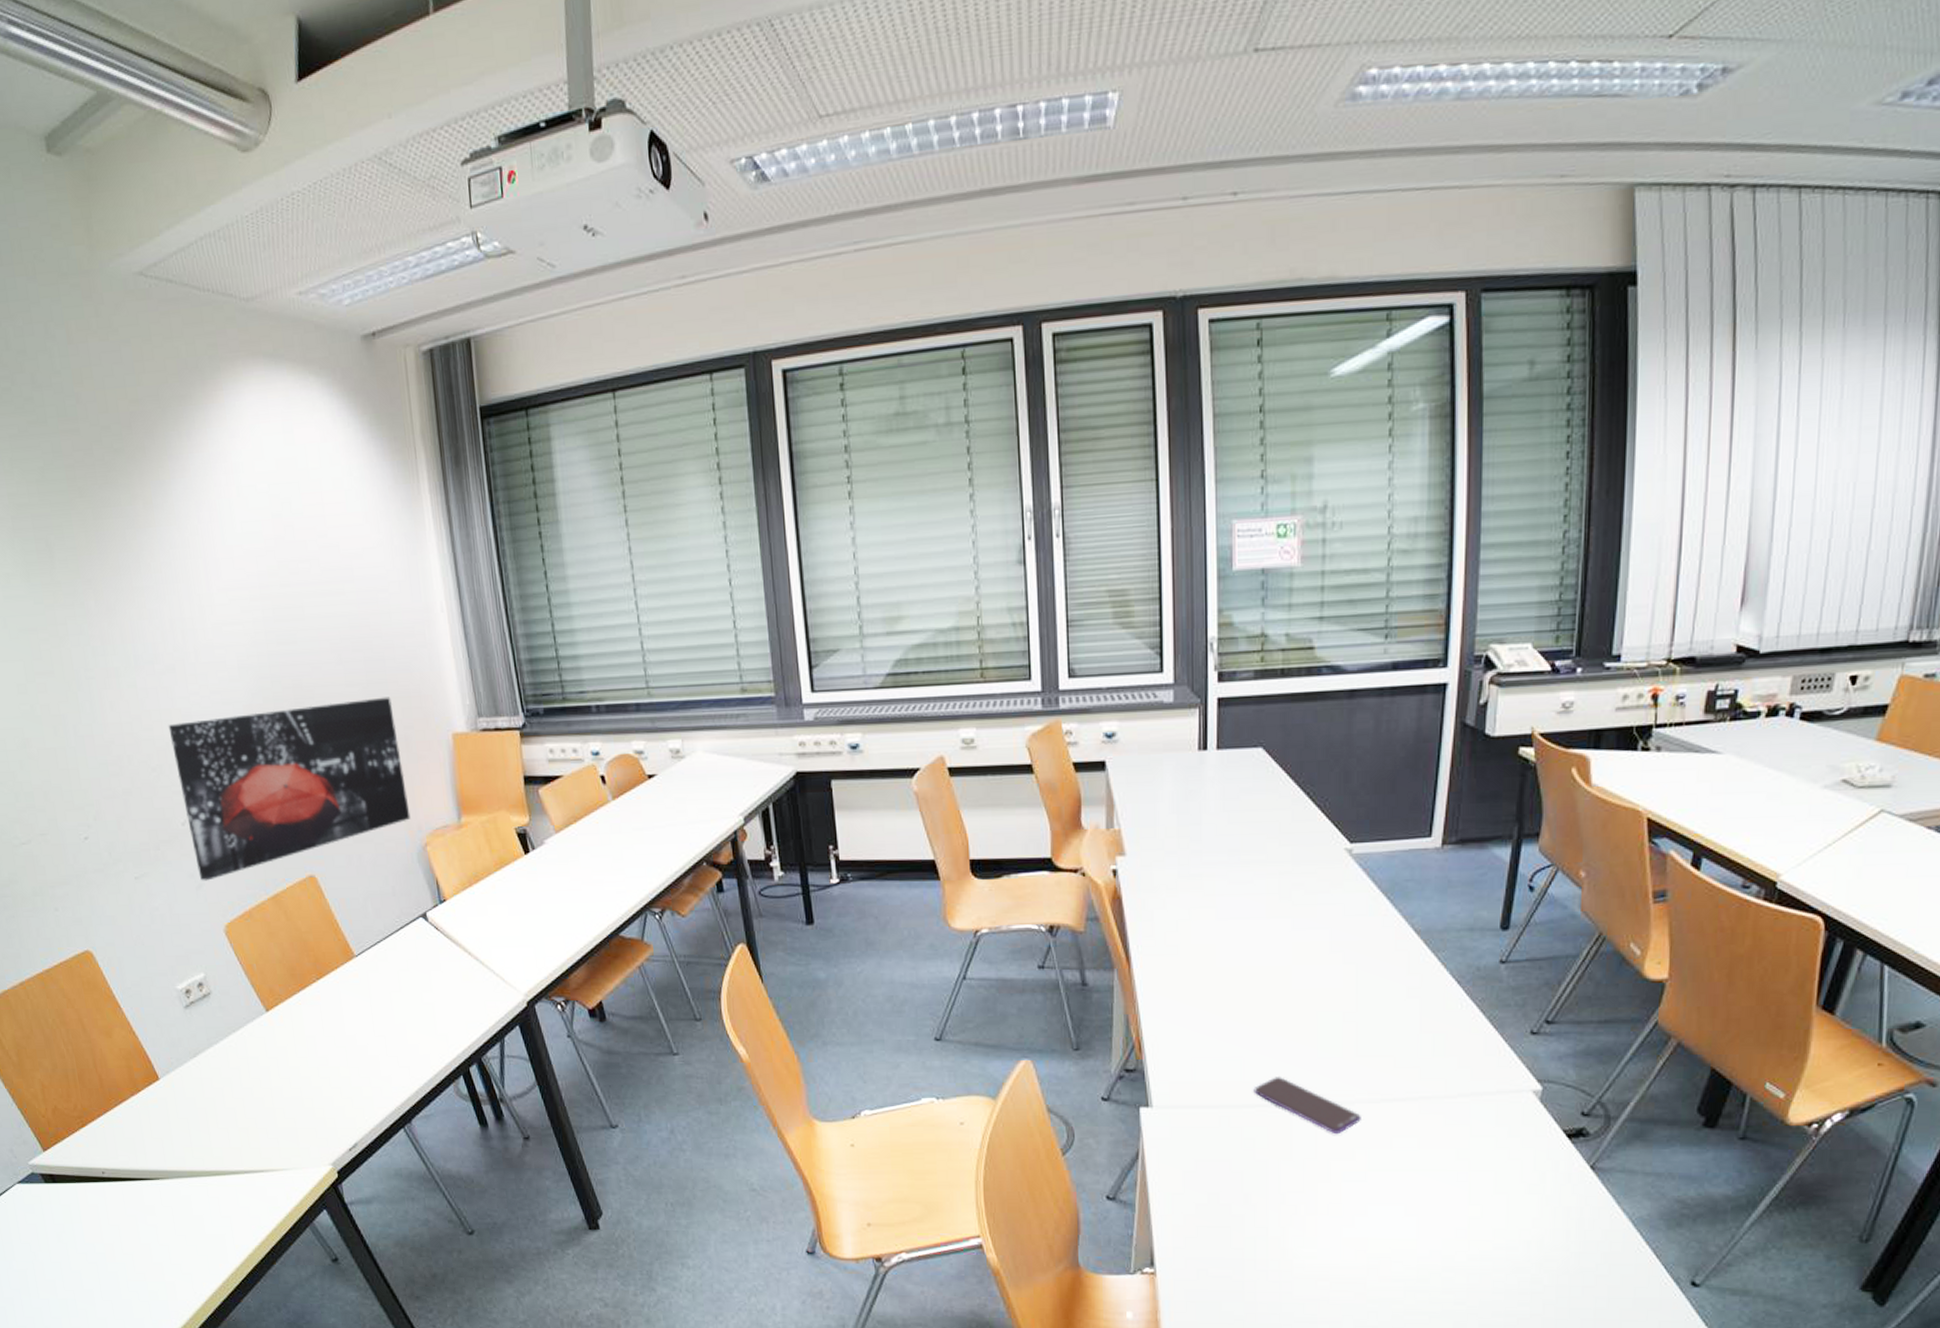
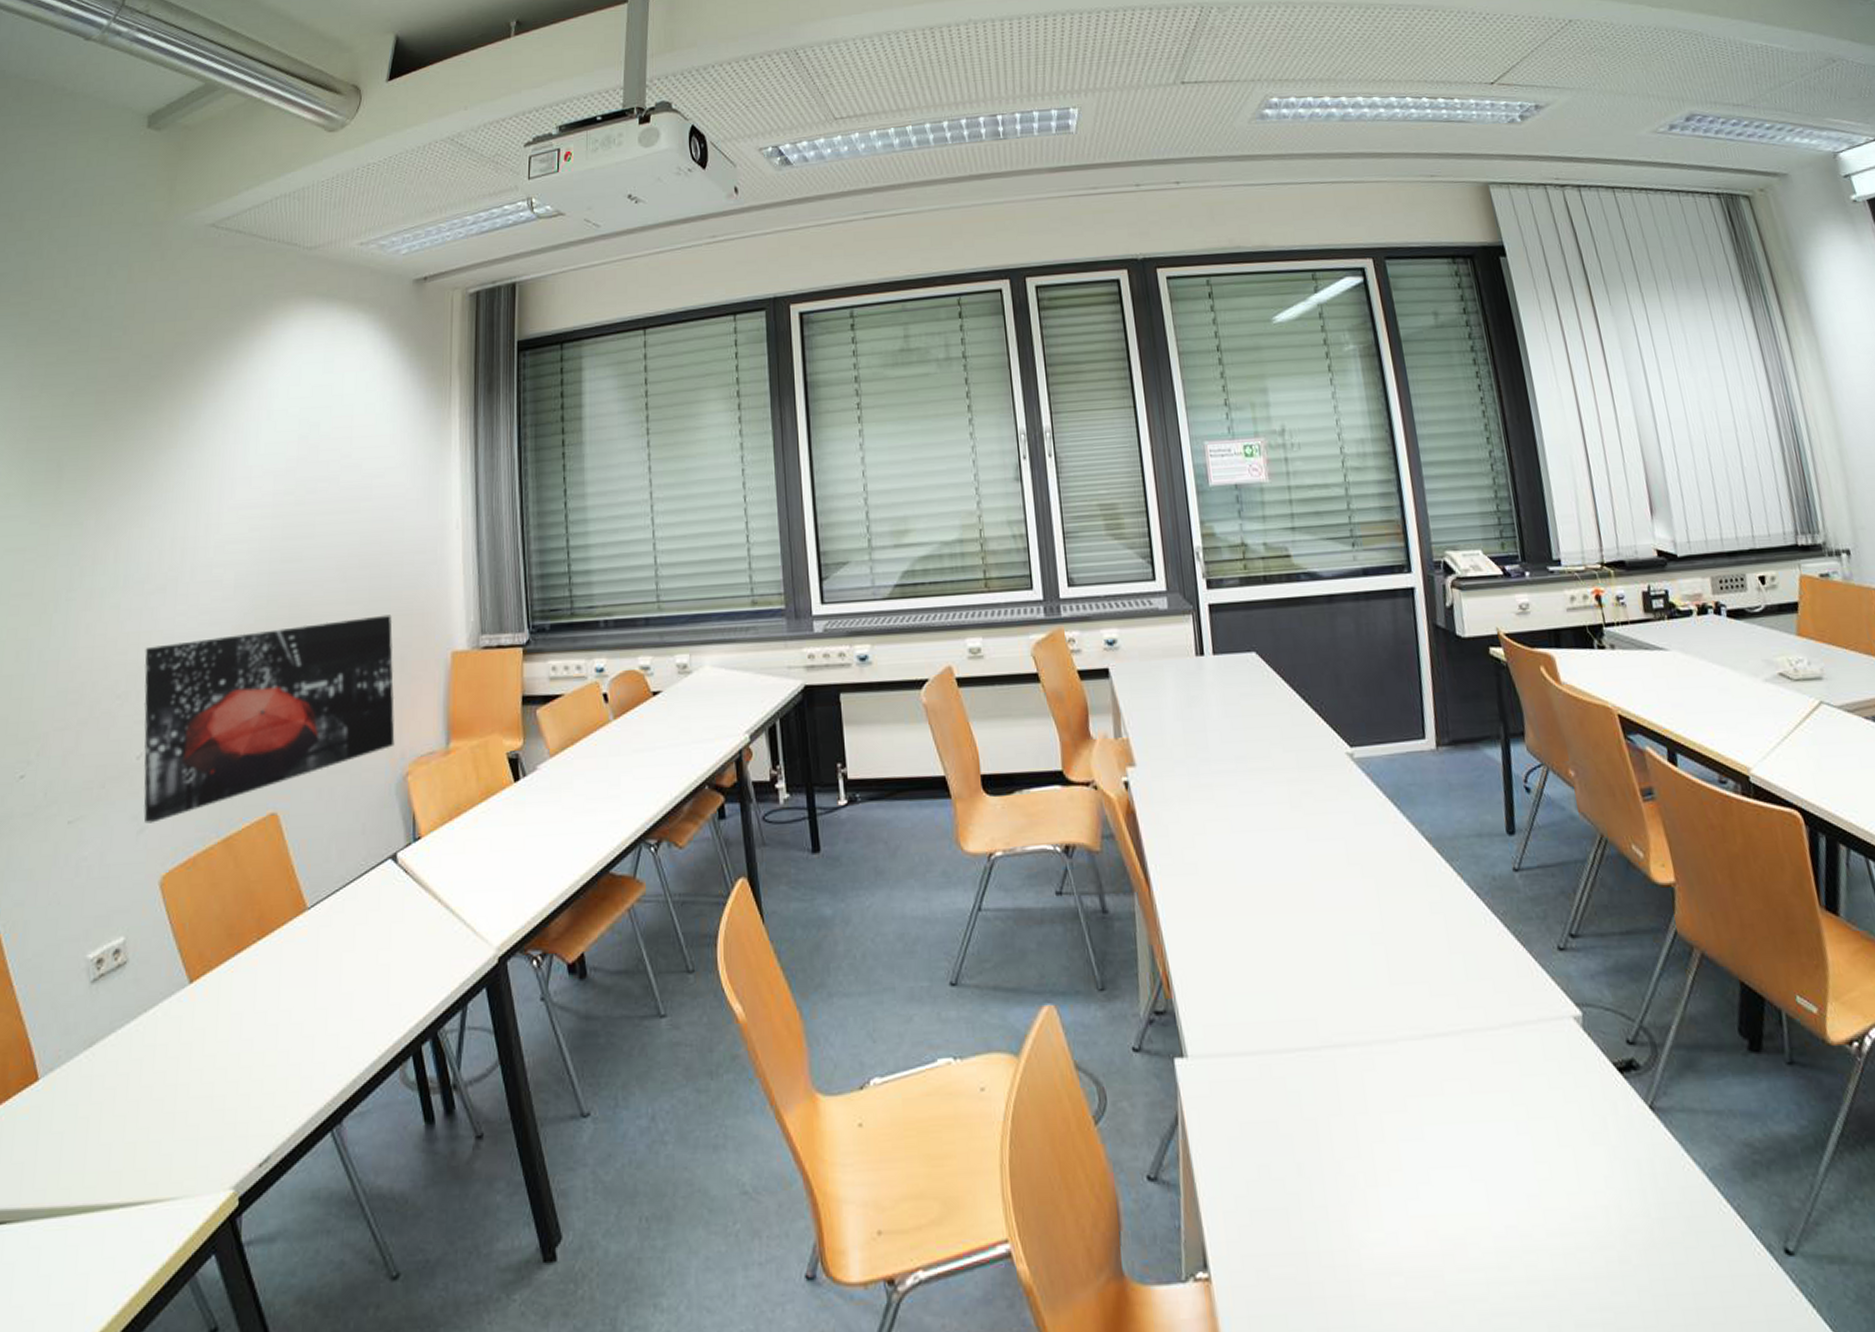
smartphone: present [1253,1075,1361,1135] -> none [1291,1011,1407,1082]

